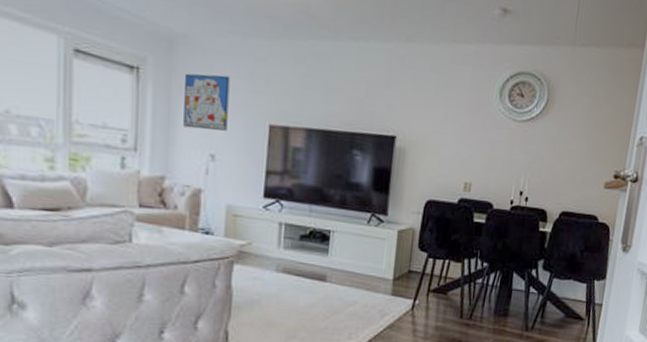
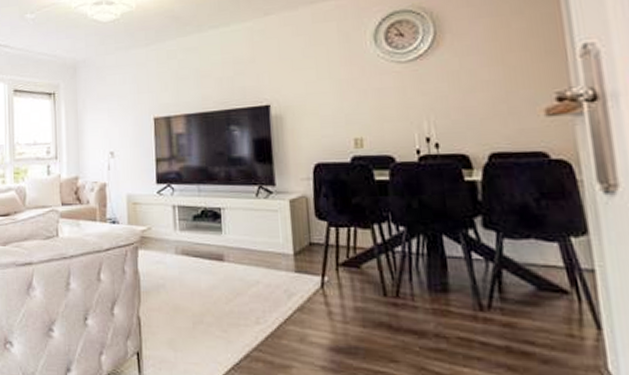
wall art: present [183,73,230,131] -> none [87,84,121,133]

